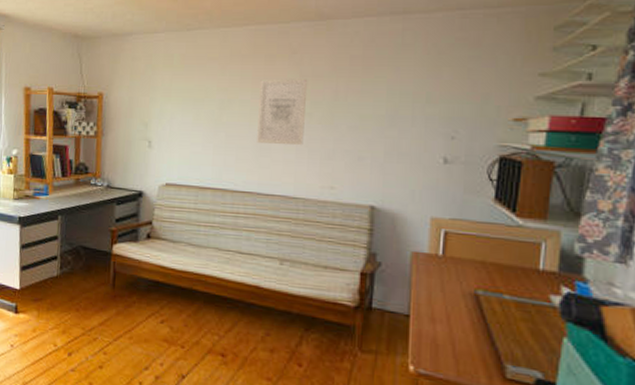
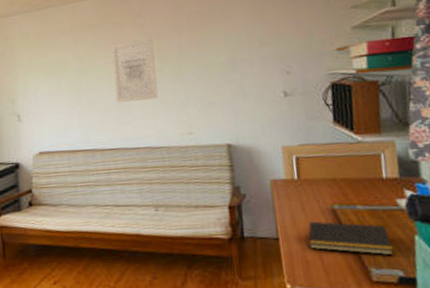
notepad: none [443,303,536,355] -> present [308,221,394,256]

